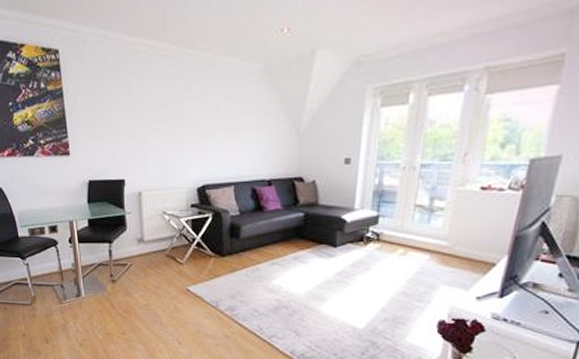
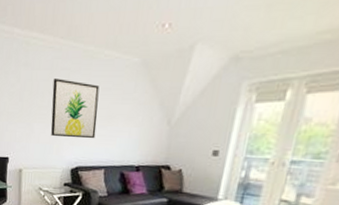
wall art: none [169,89,222,154] -> present [51,79,100,139]

